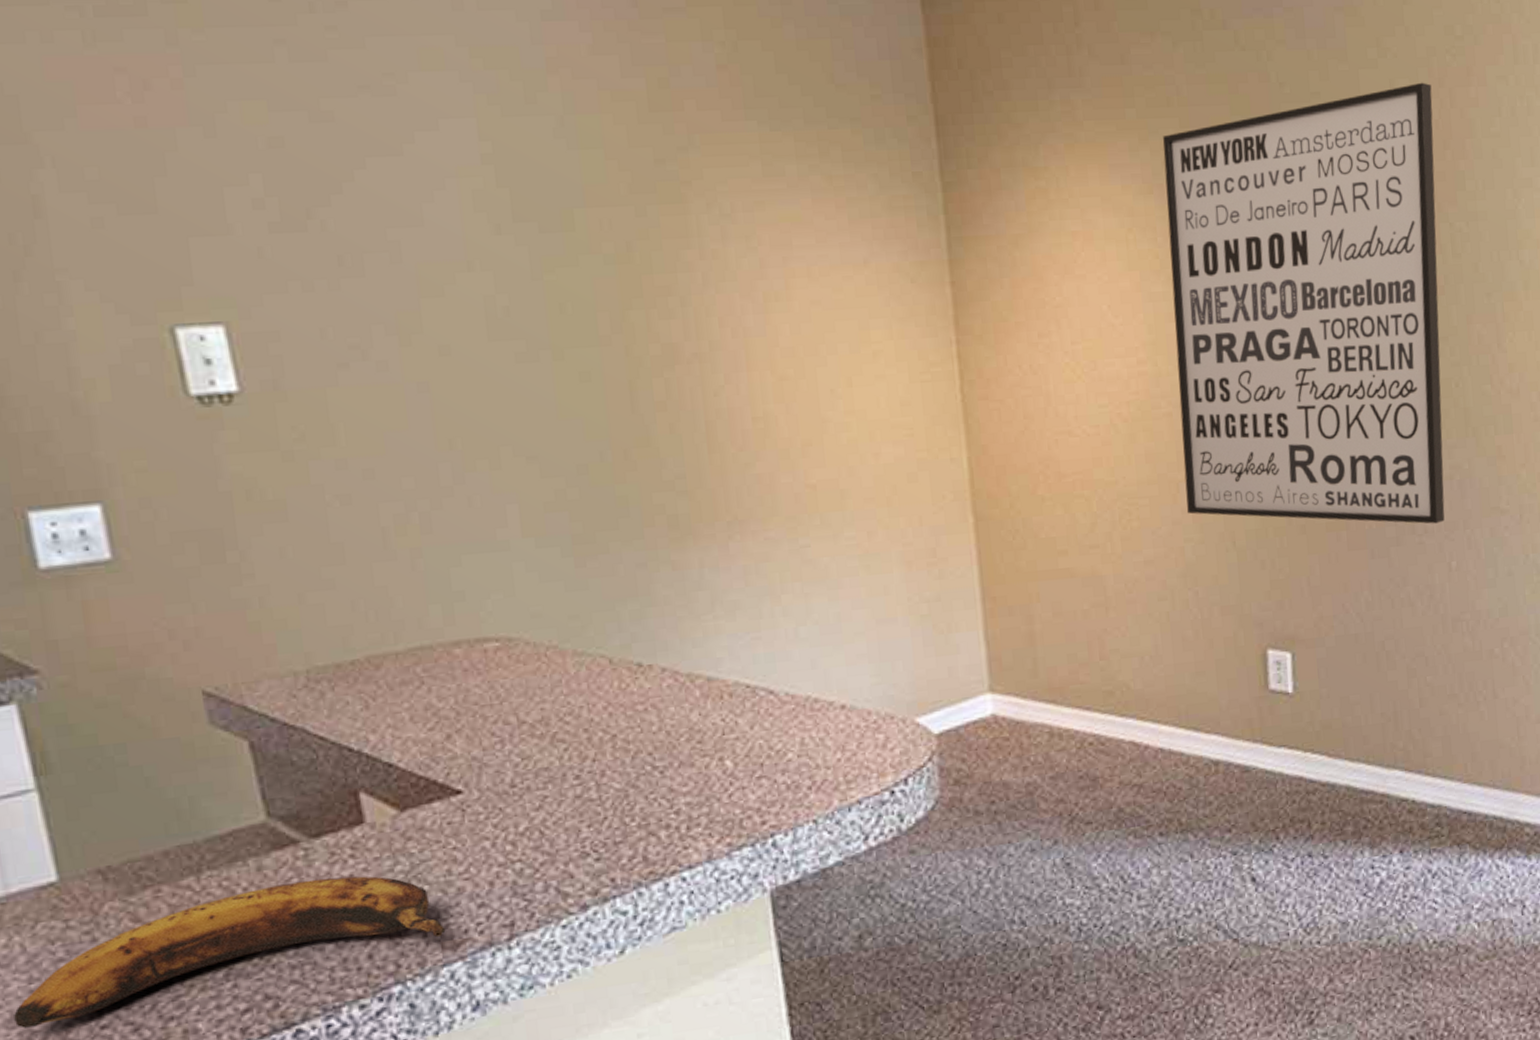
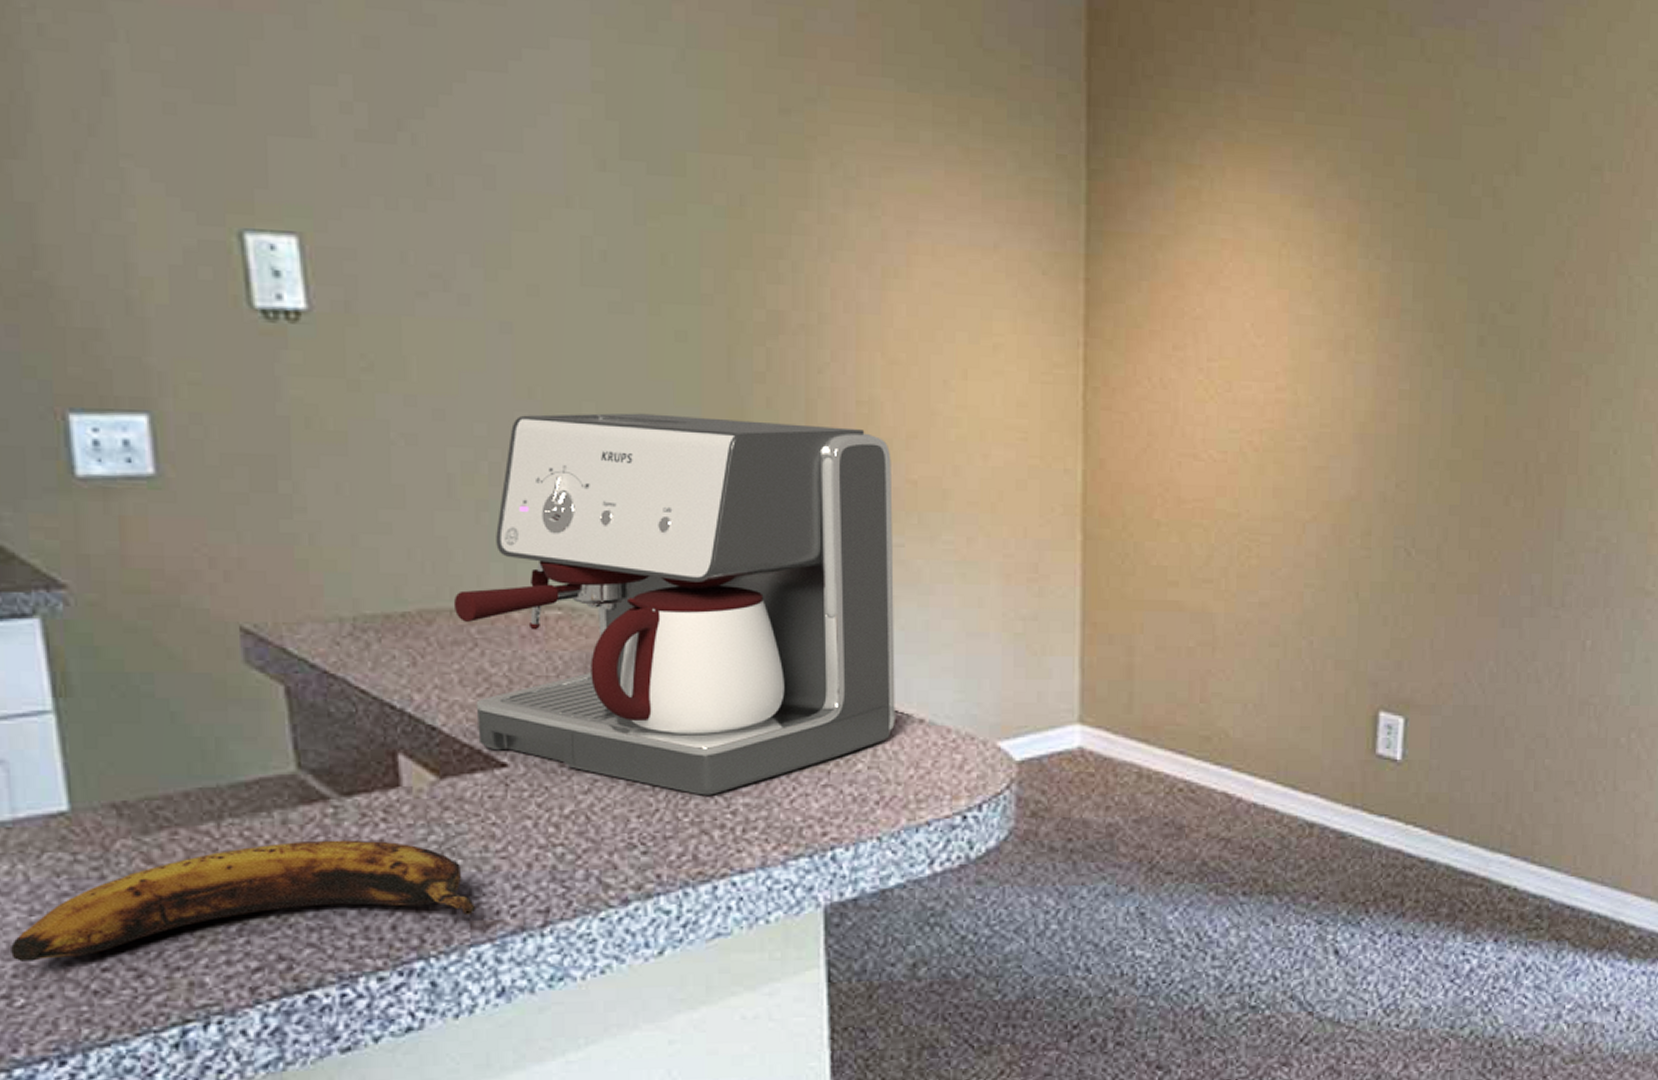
coffee maker: none [398,443,819,800] -> present [453,413,895,795]
wall art: present [1162,82,1445,524] -> none [1310,119,1627,598]

